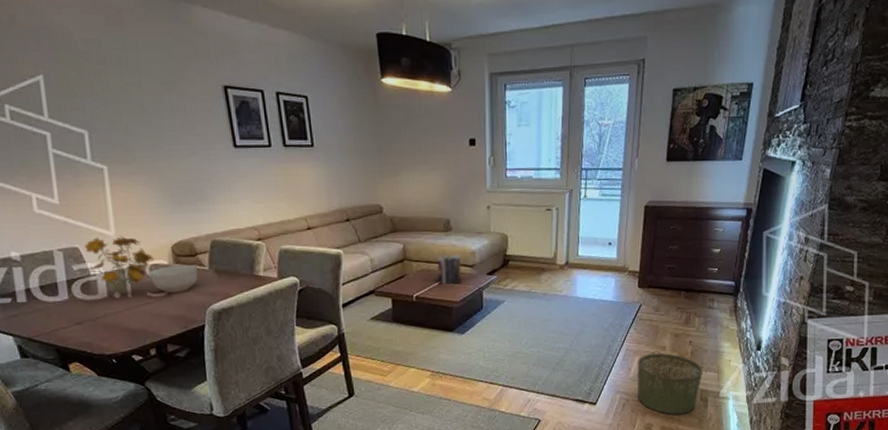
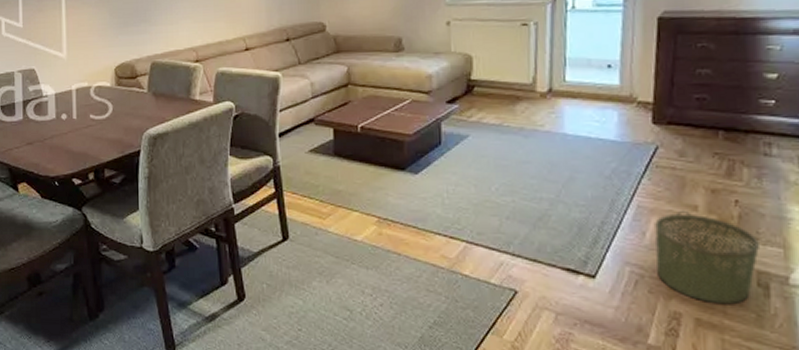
flower arrangement: present [83,235,155,295] -> none [39,56,99,116]
bowl: present [148,265,198,294] -> none [92,87,137,116]
books: present [437,254,462,285] -> none [386,78,415,114]

